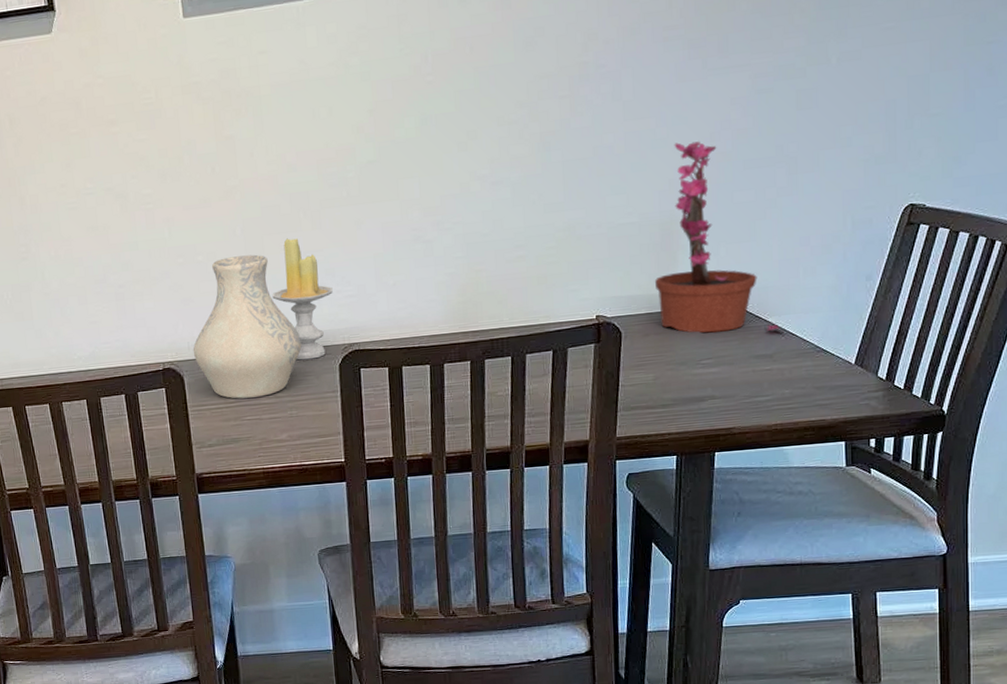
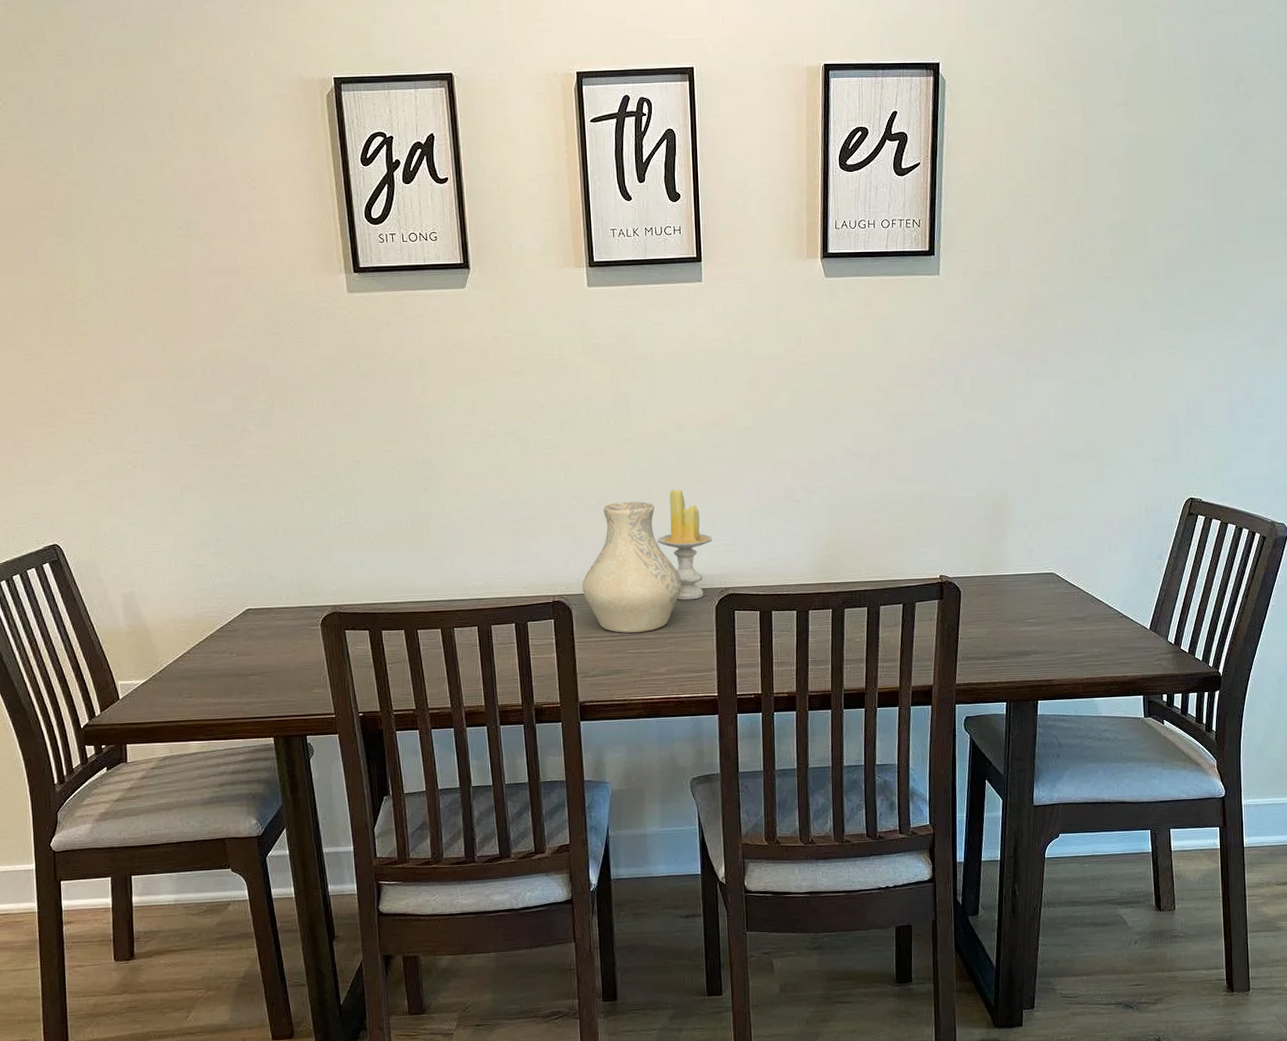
potted plant: present [655,141,784,333] -> none [989,432,1093,600]

